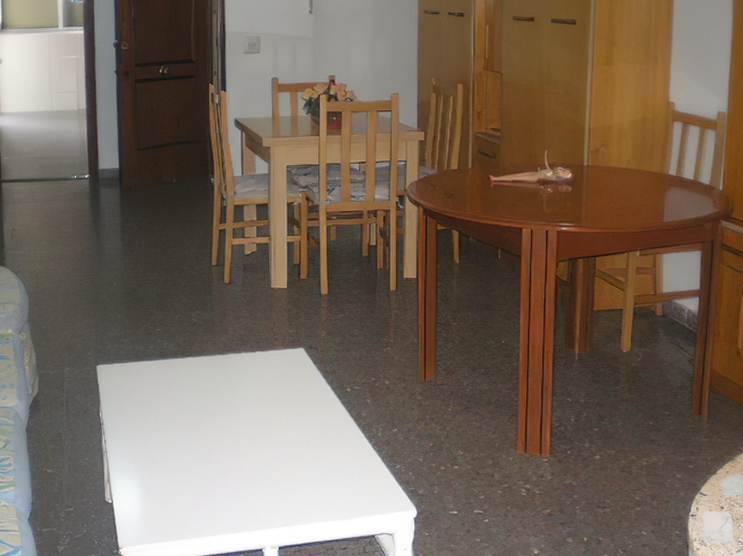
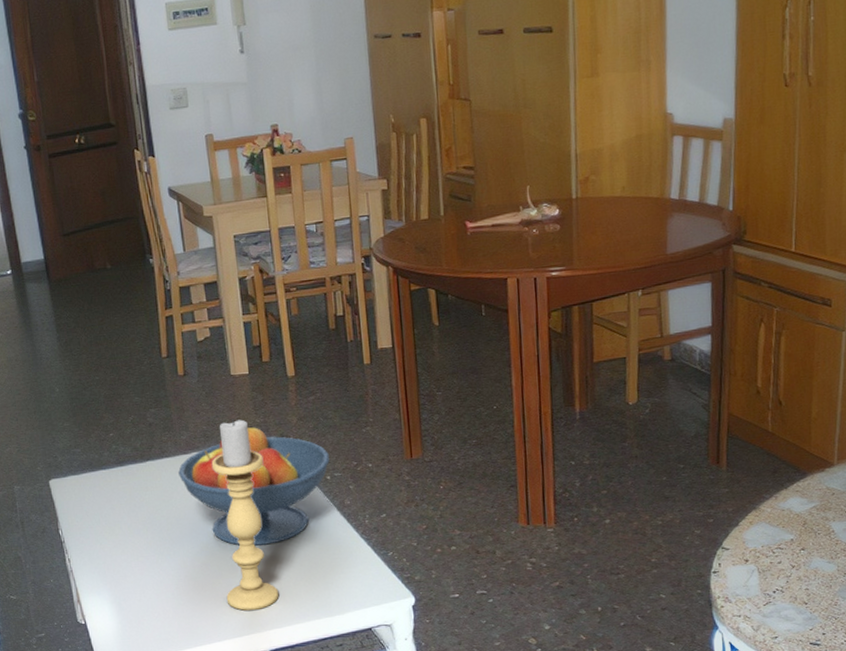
fruit bowl: none [214,337,351,446] -> present [178,427,330,546]
candle holder: none [244,327,293,507] -> present [212,419,279,611]

